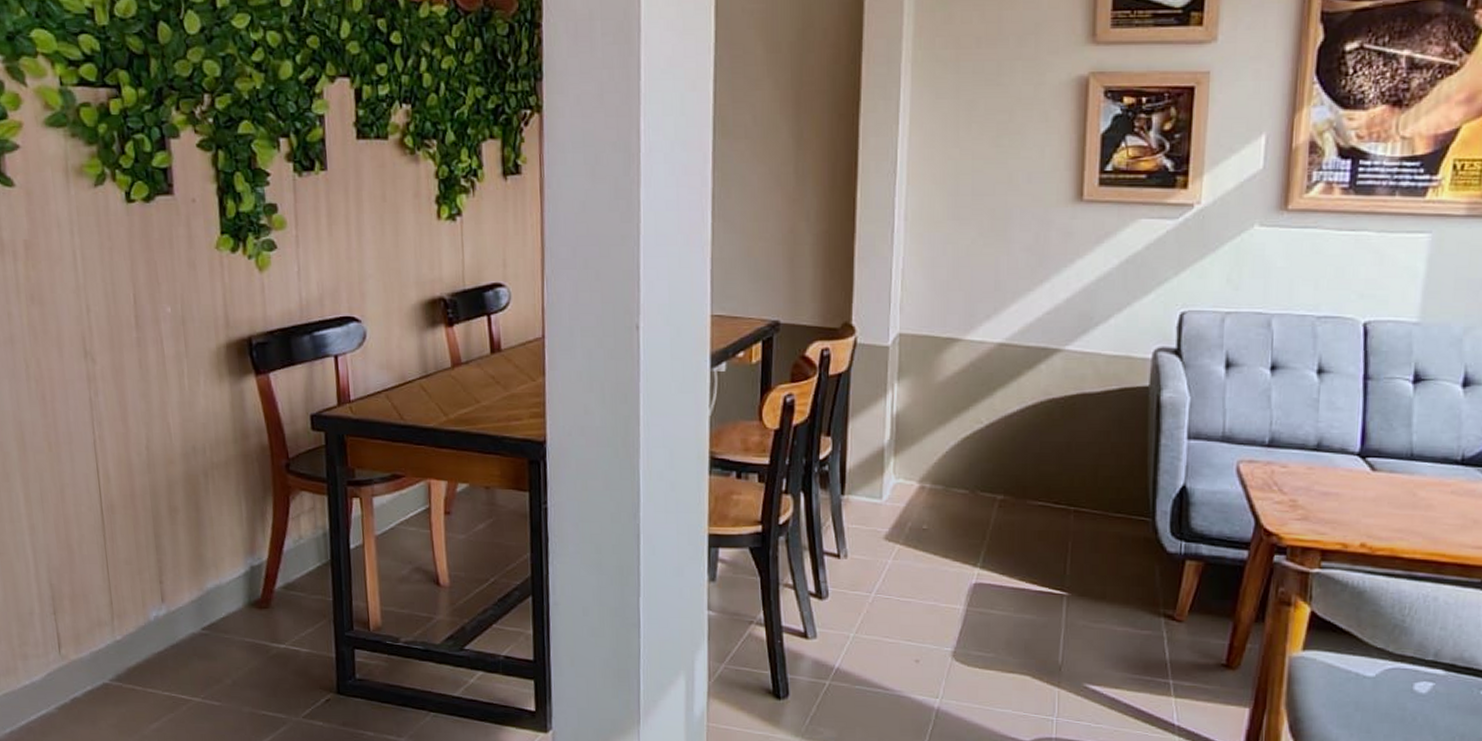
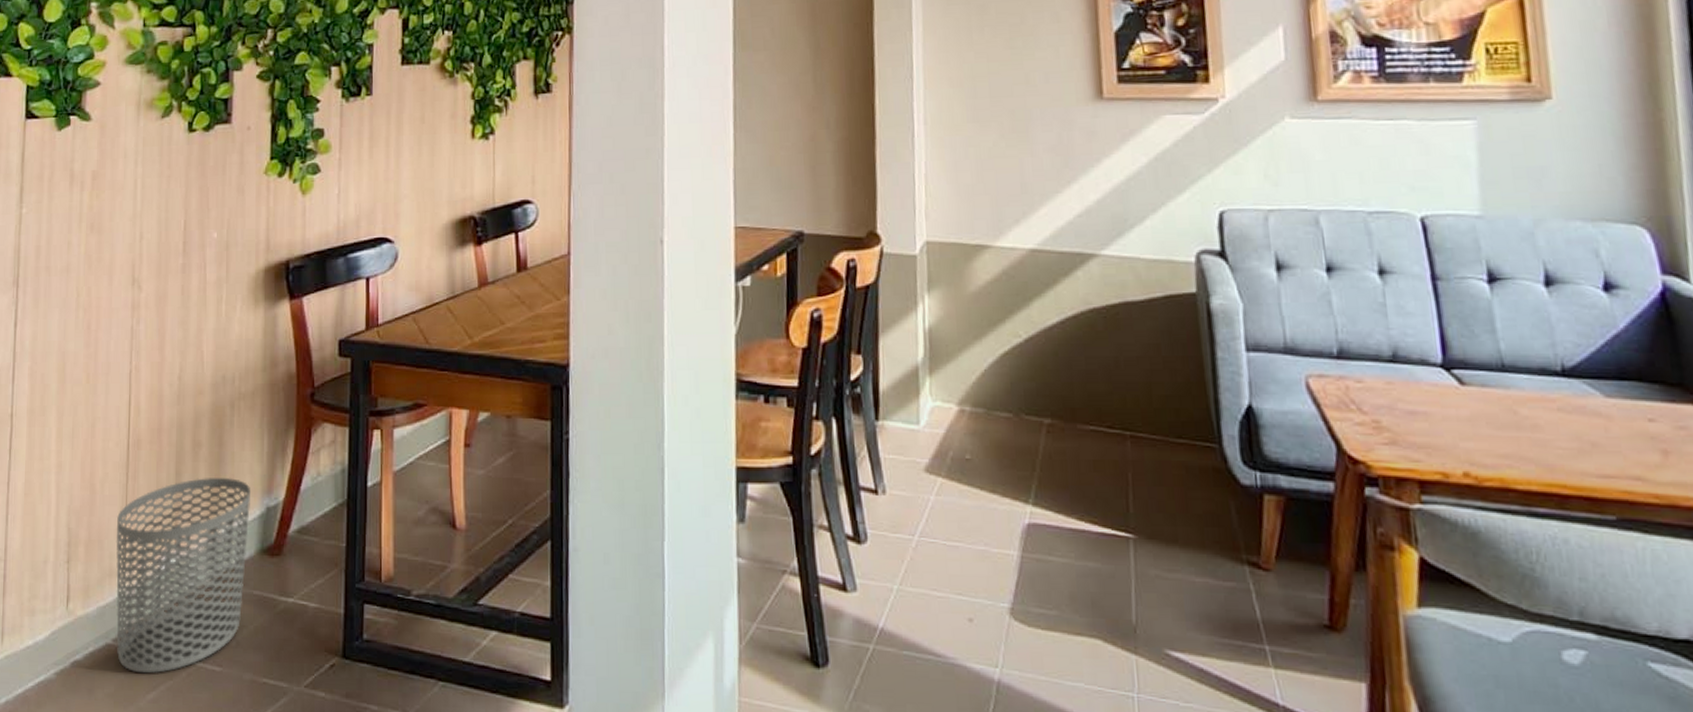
waste bin: none [99,540,235,708] -> present [116,478,251,674]

